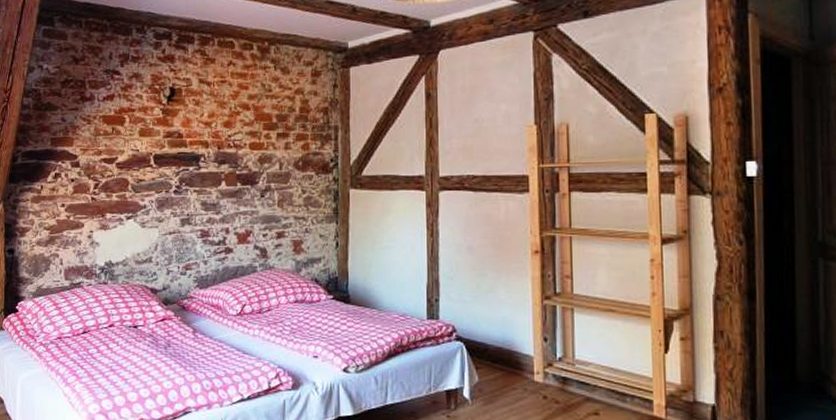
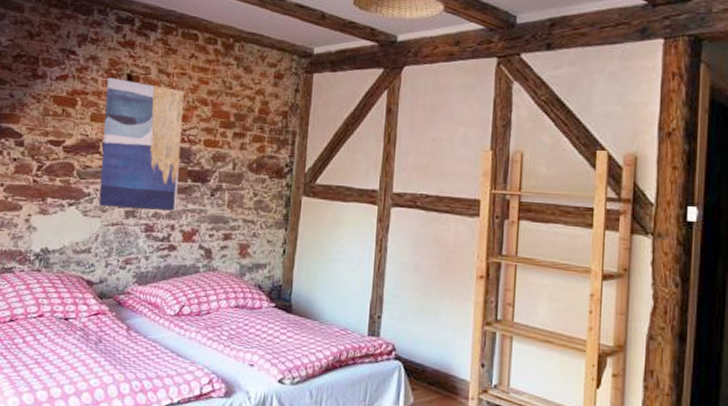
wall art: none [152,92,229,218] -> present [99,77,184,211]

